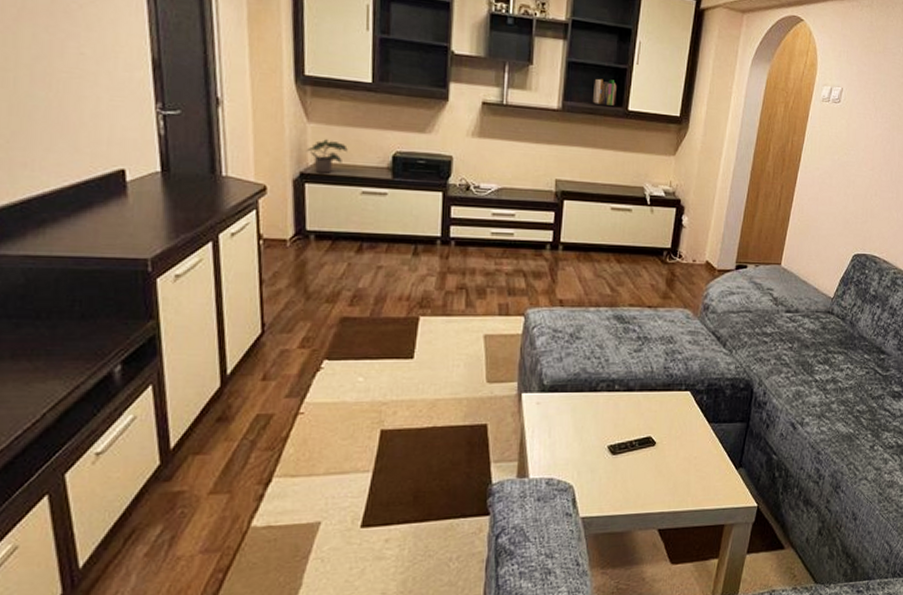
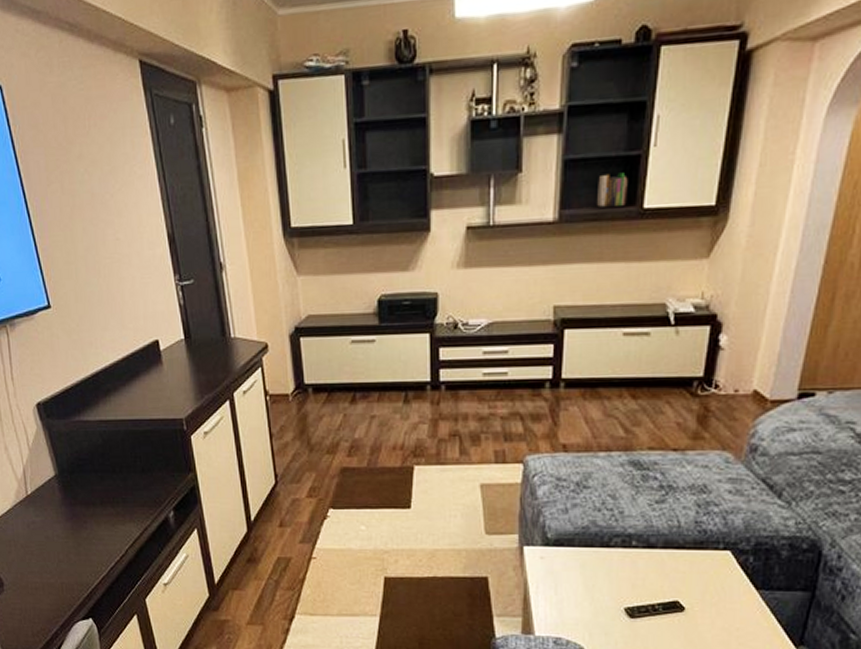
potted plant: present [306,139,348,175] -> none [298,291,335,327]

